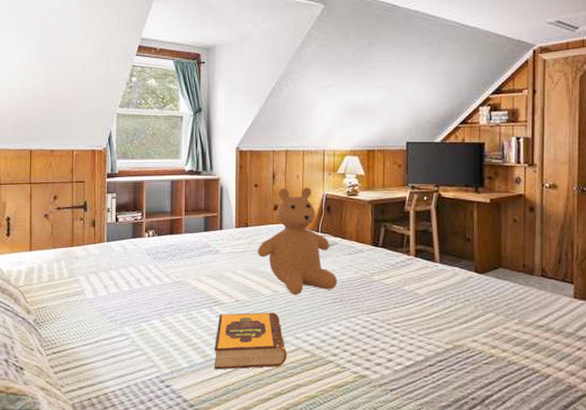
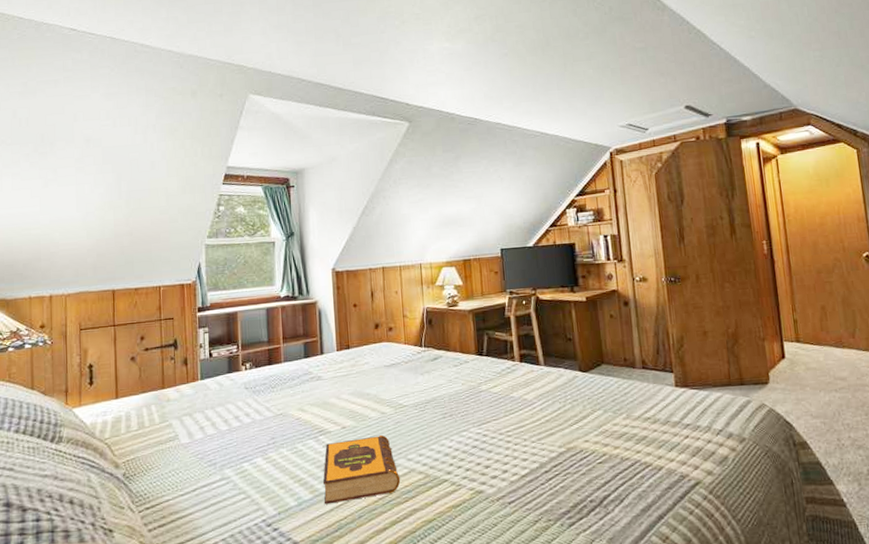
teddy bear: present [257,187,338,295] -> none [361,302,446,414]

